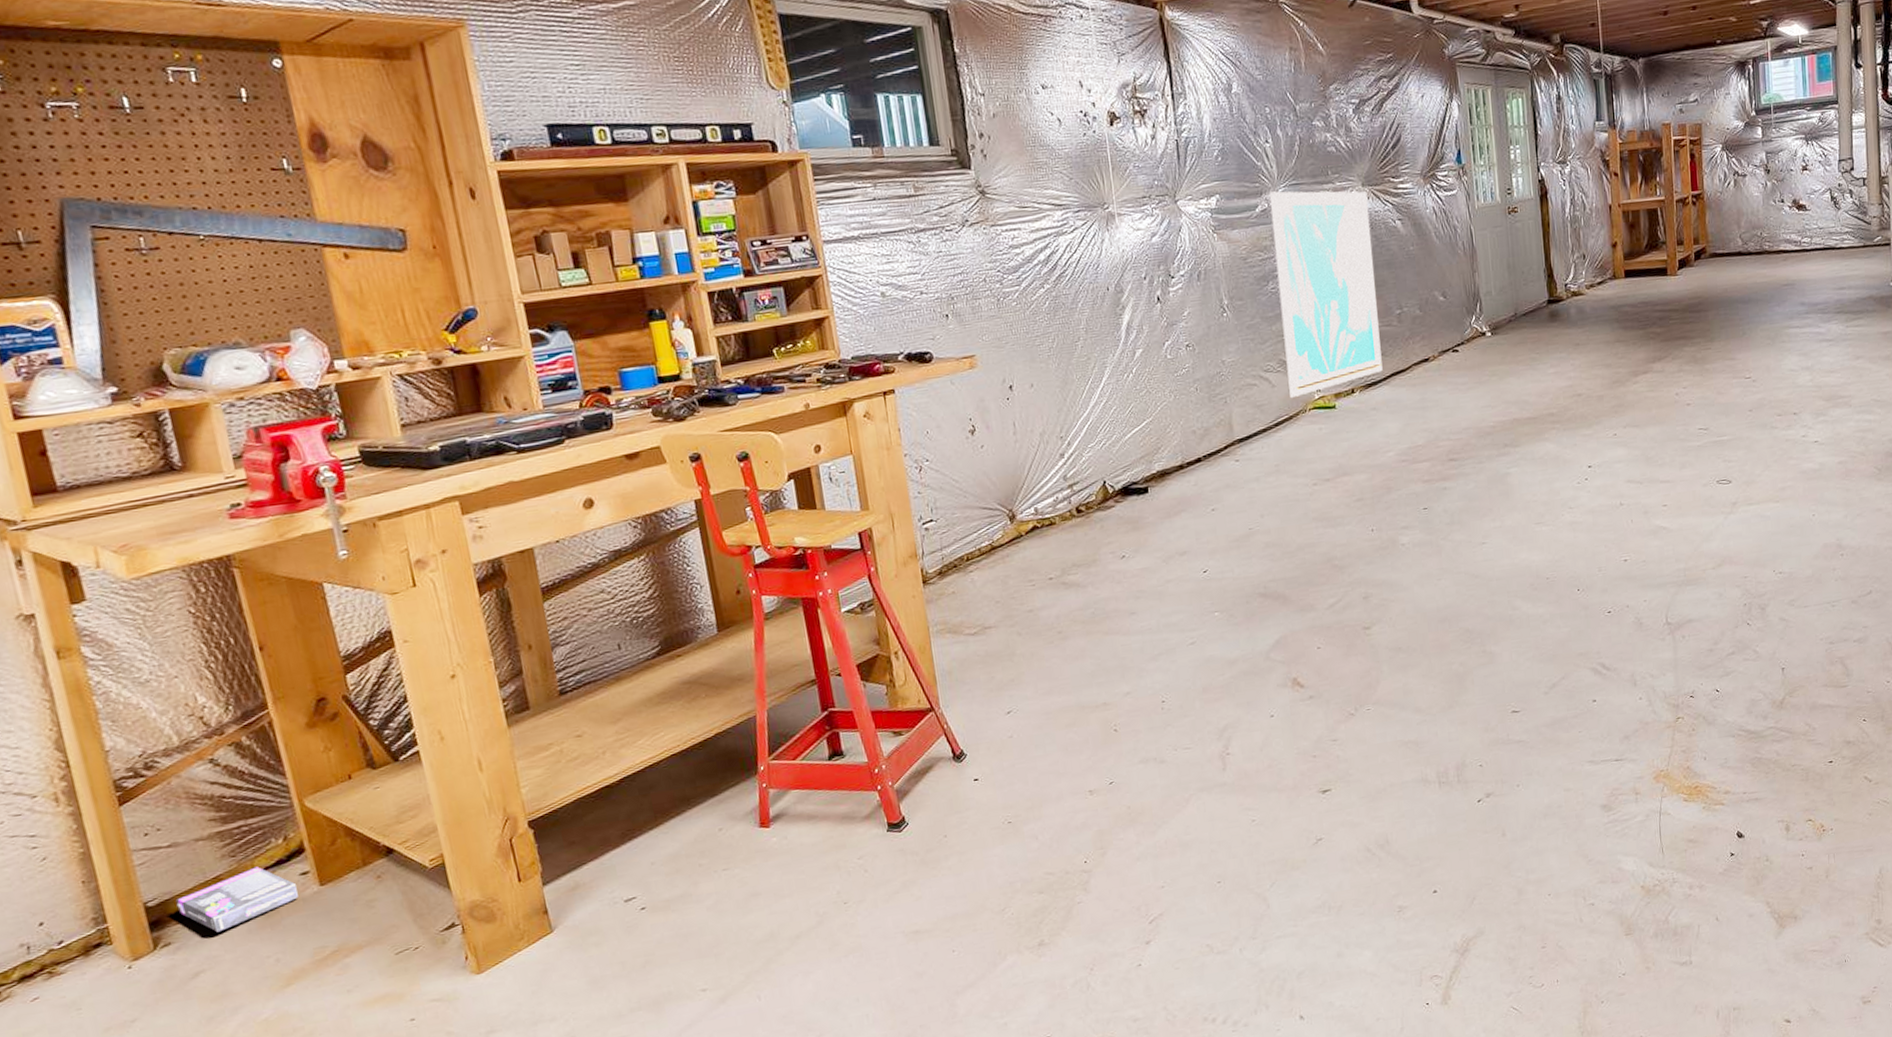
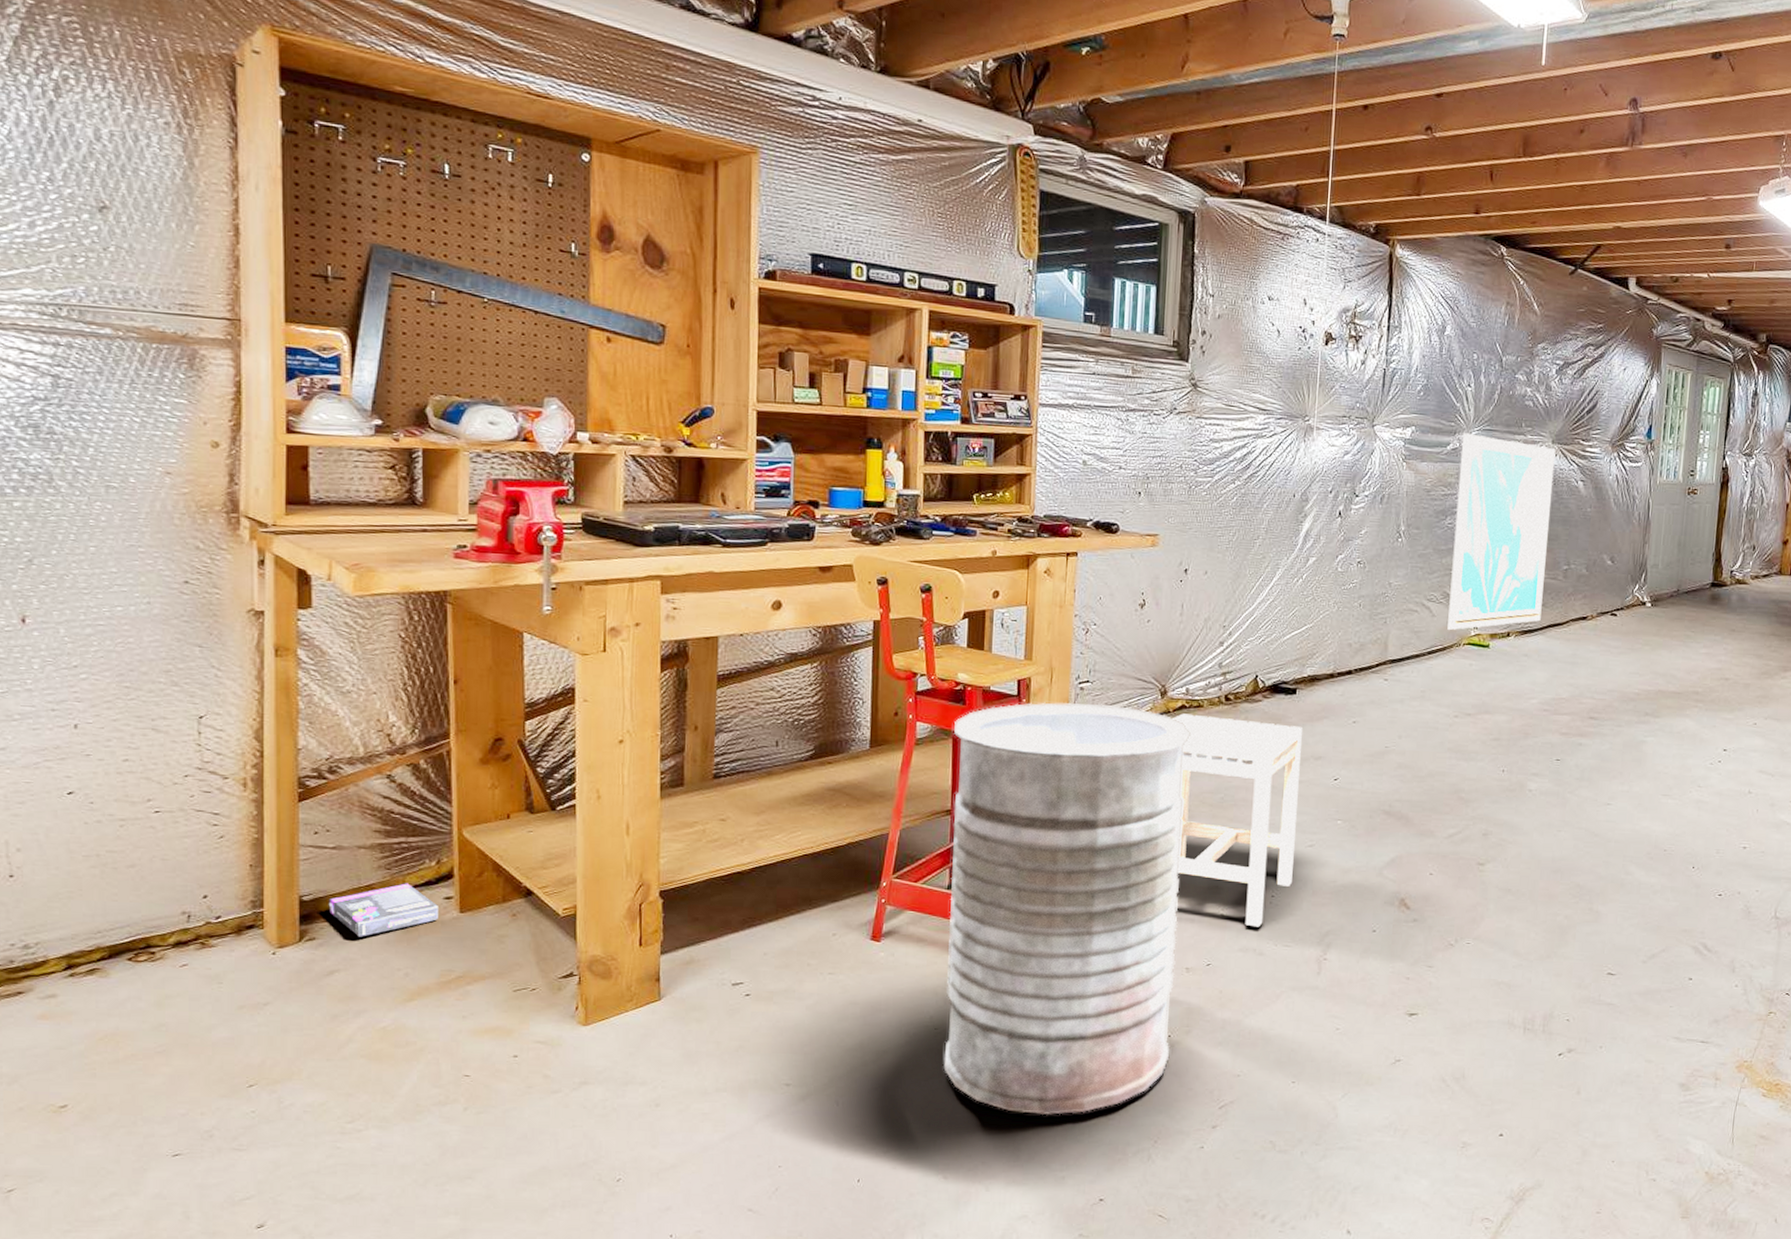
trash can: none [801,538,1089,970] -> present [943,702,1191,1116]
stool: none [1026,525,1180,736] -> present [1173,713,1302,927]

